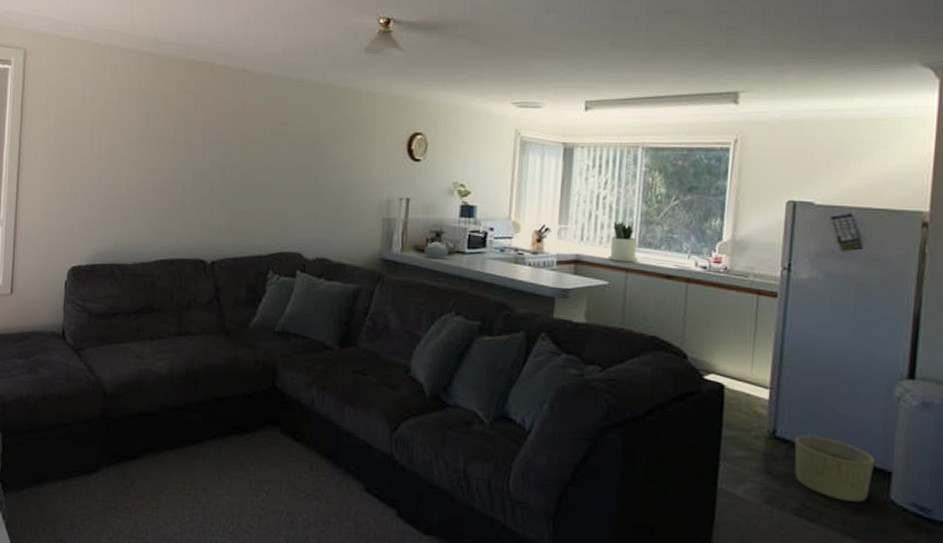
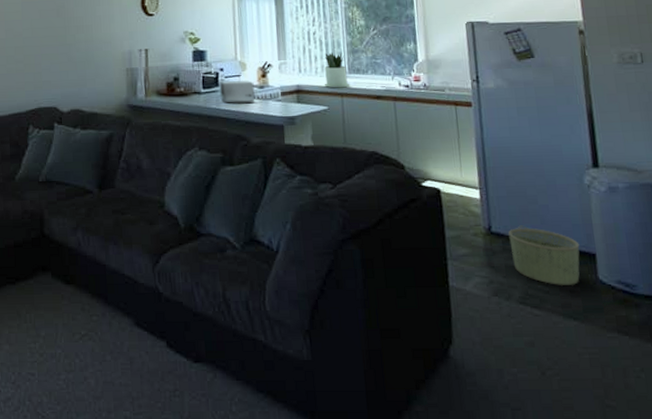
kettle: present [424,229,453,259] -> none [165,74,190,101]
toaster: none [486,241,527,270] -> present [219,79,255,104]

